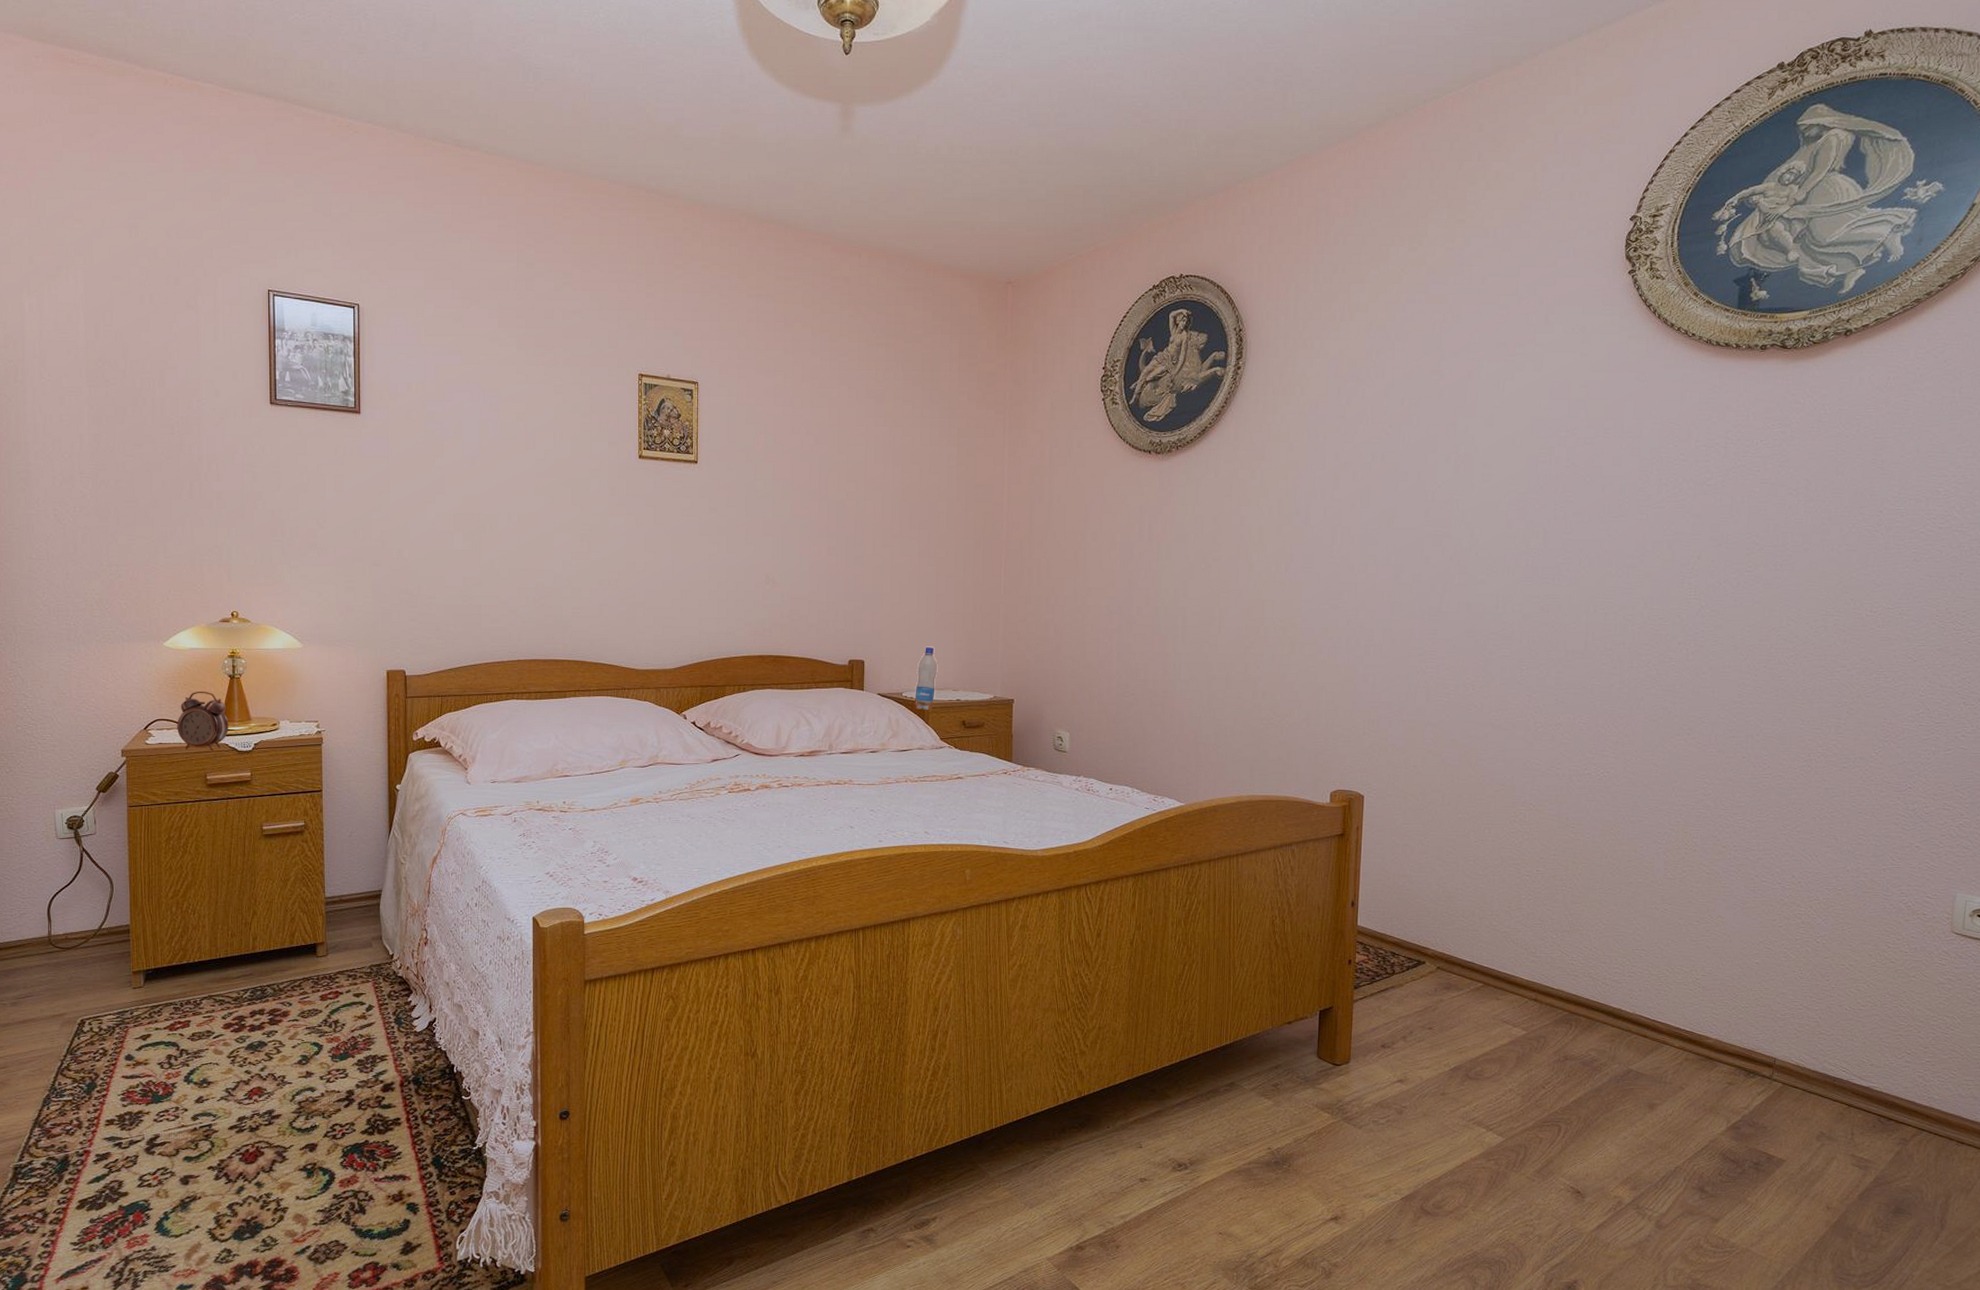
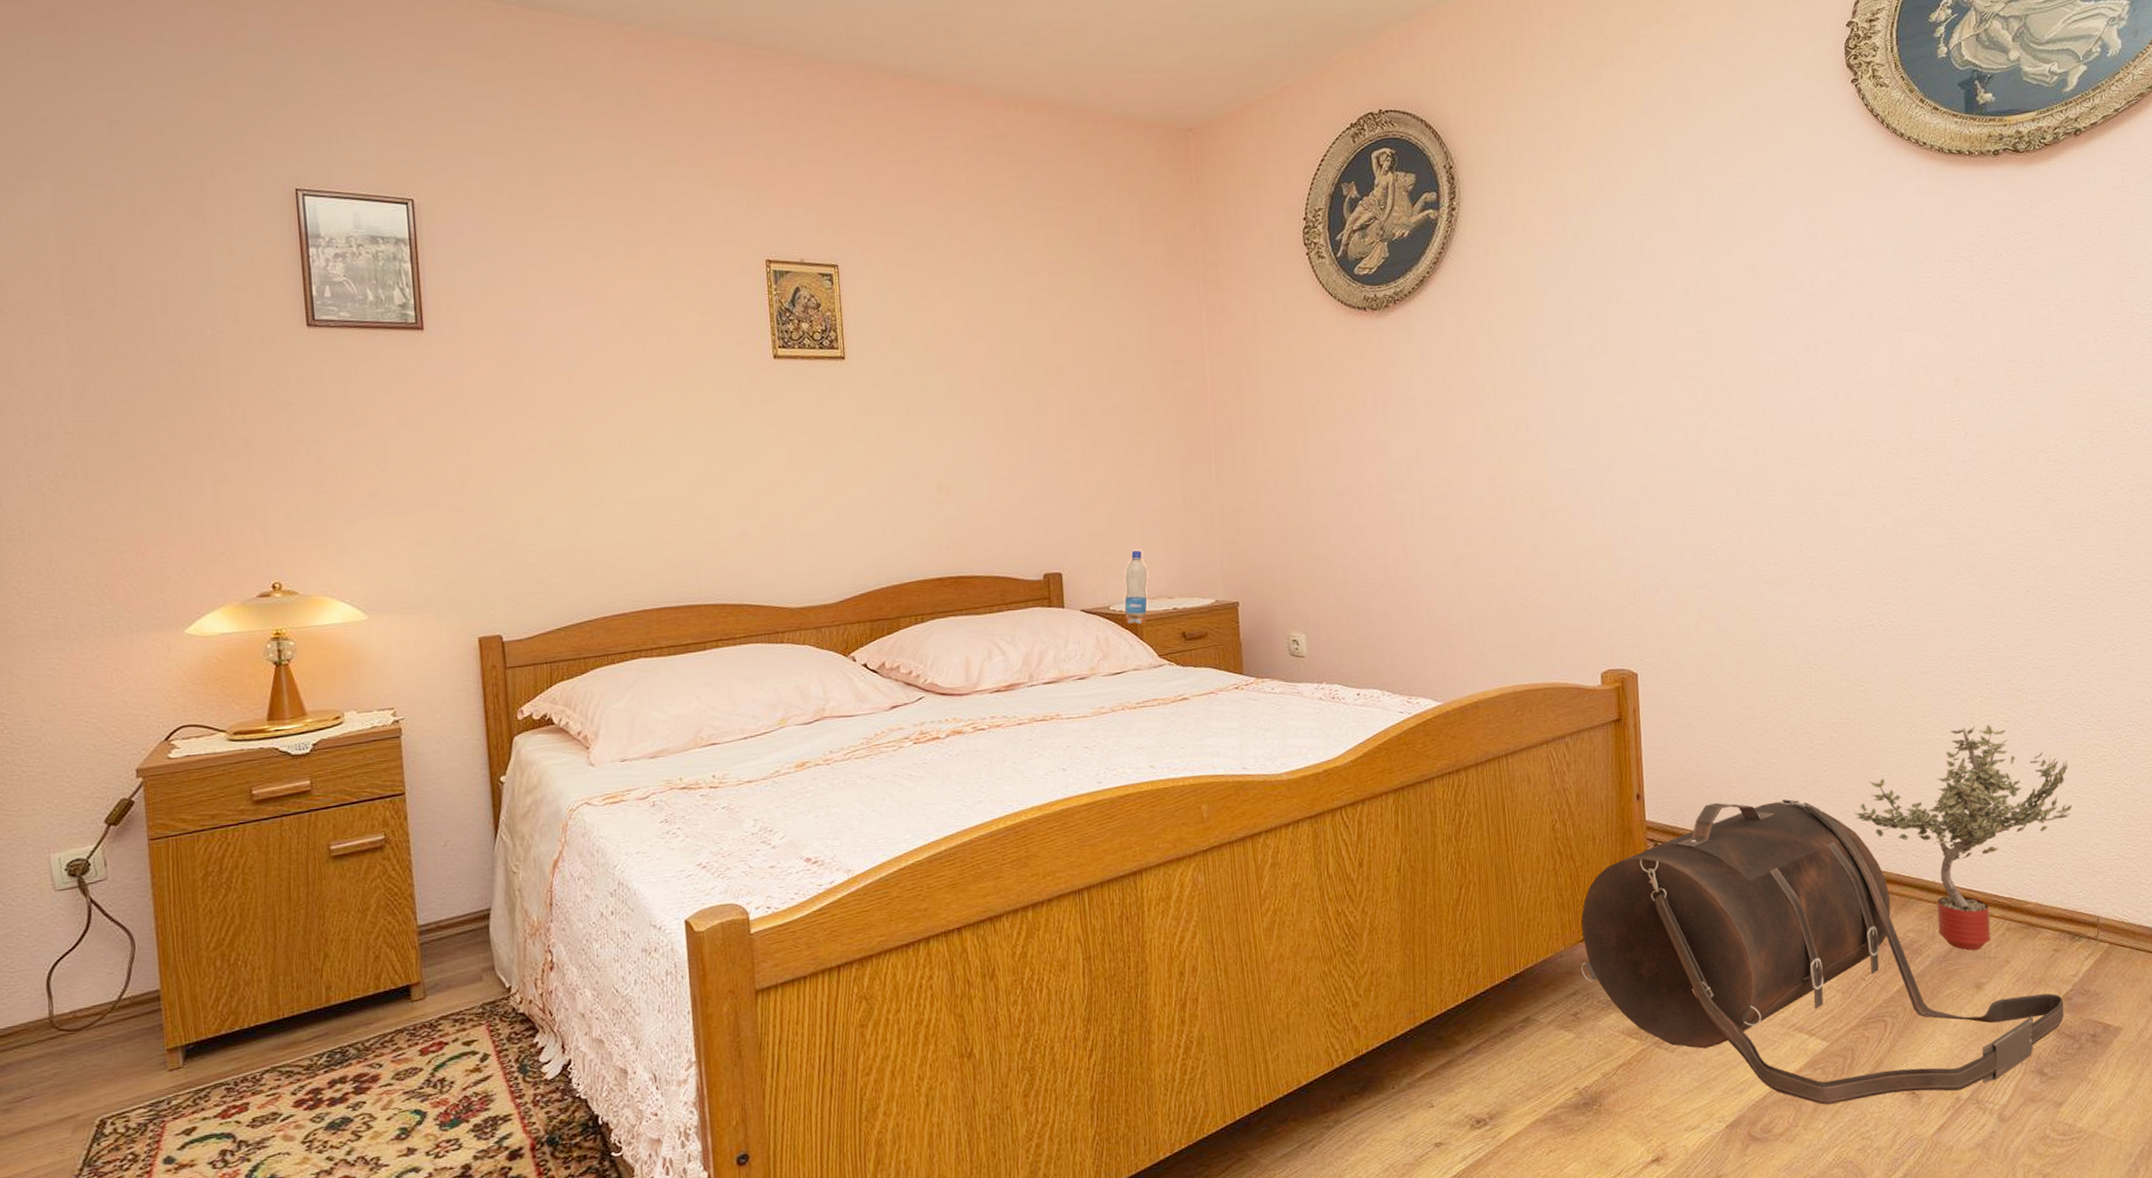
alarm clock: present [177,691,229,750] -> none [208,684,278,761]
duffel bag: none [1285,916,1732,1195] -> present [1581,799,2064,1105]
potted tree: none [1552,874,1763,1074] -> present [1854,724,2073,951]

